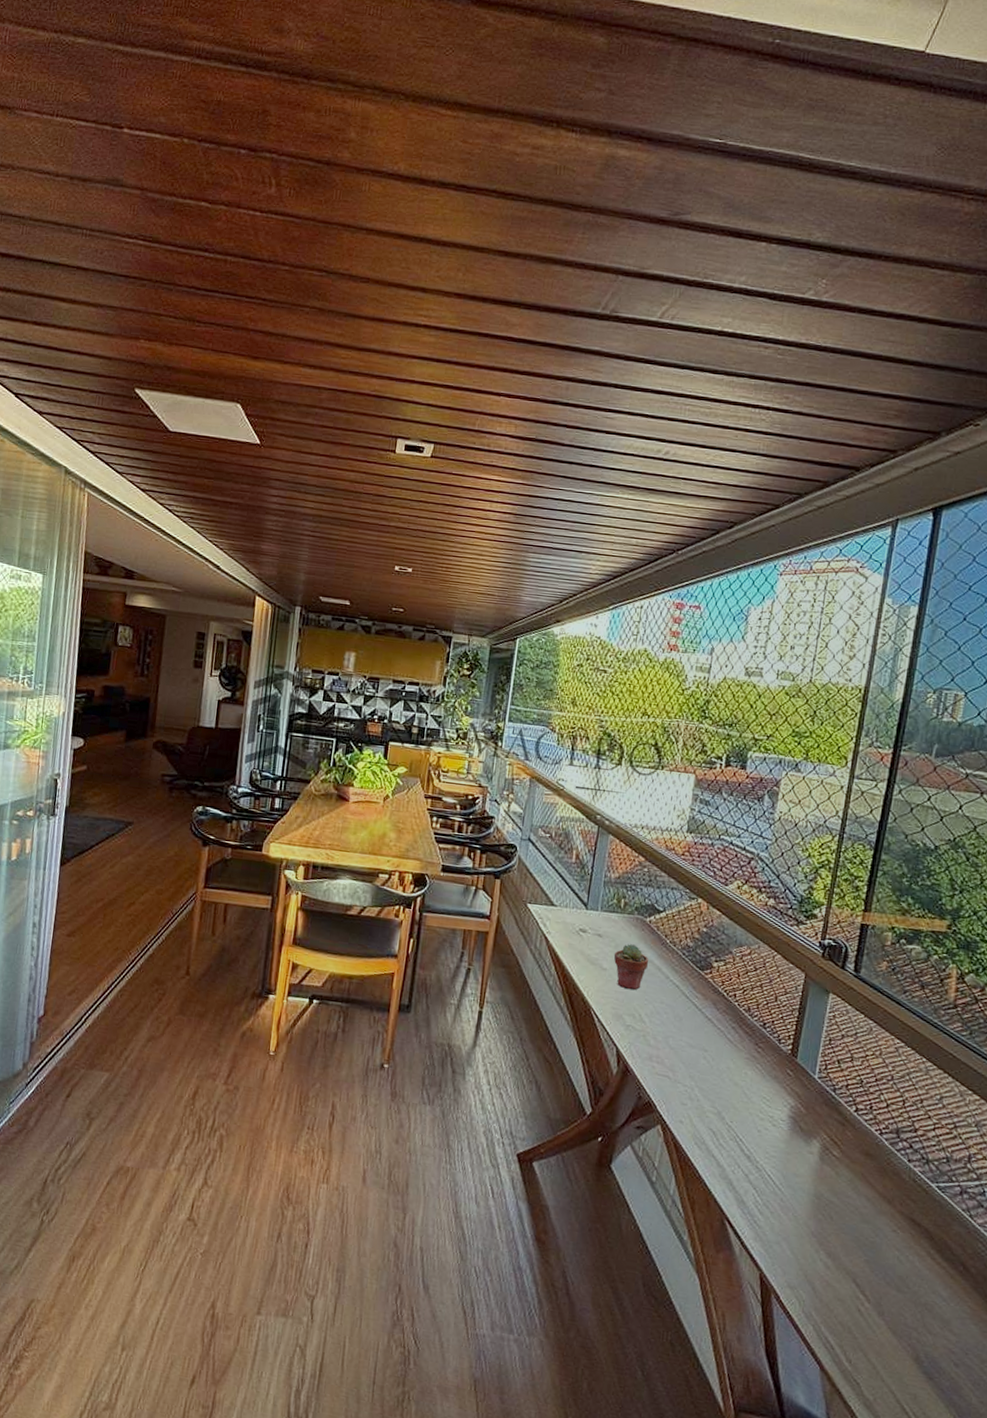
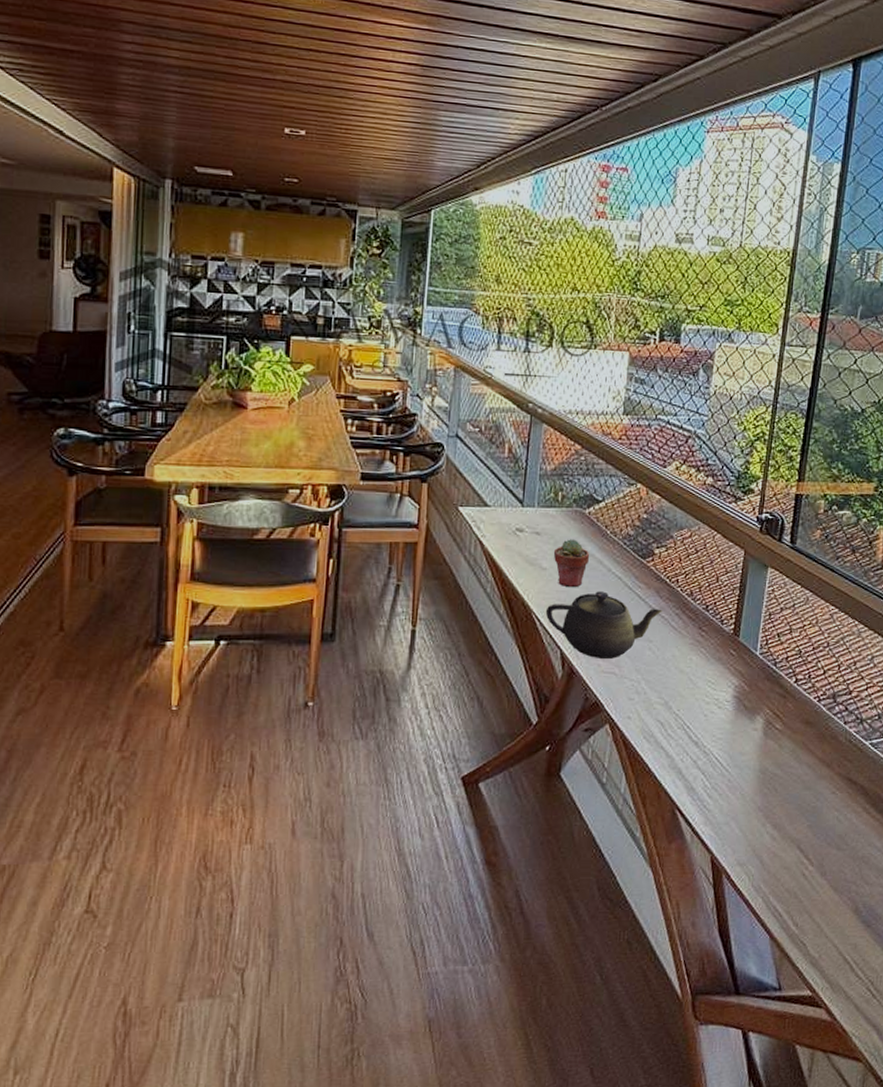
teapot: none [604,996,720,1063] -> present [545,591,664,659]

